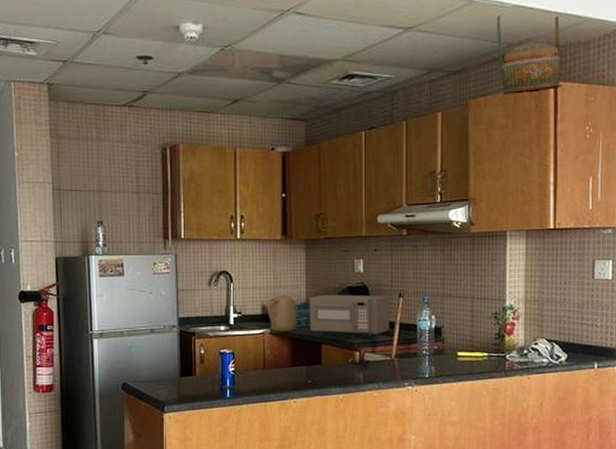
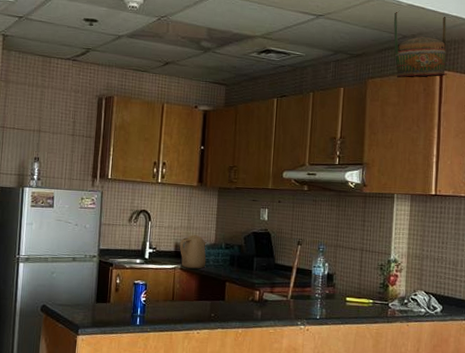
microwave: present [309,294,390,337] -> none [216,237,289,278]

